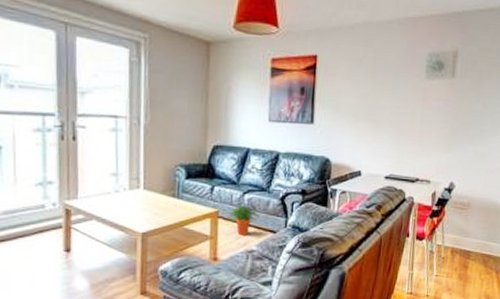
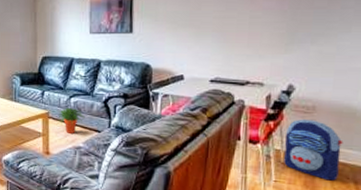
backpack: none [444,214,490,272] -> present [284,118,344,181]

